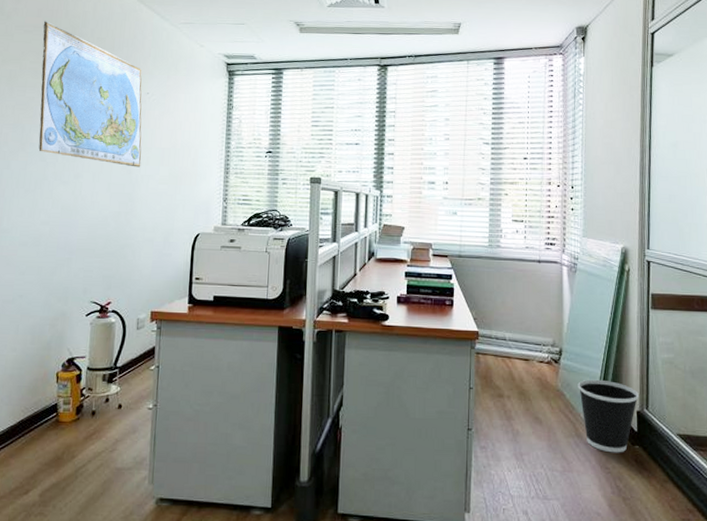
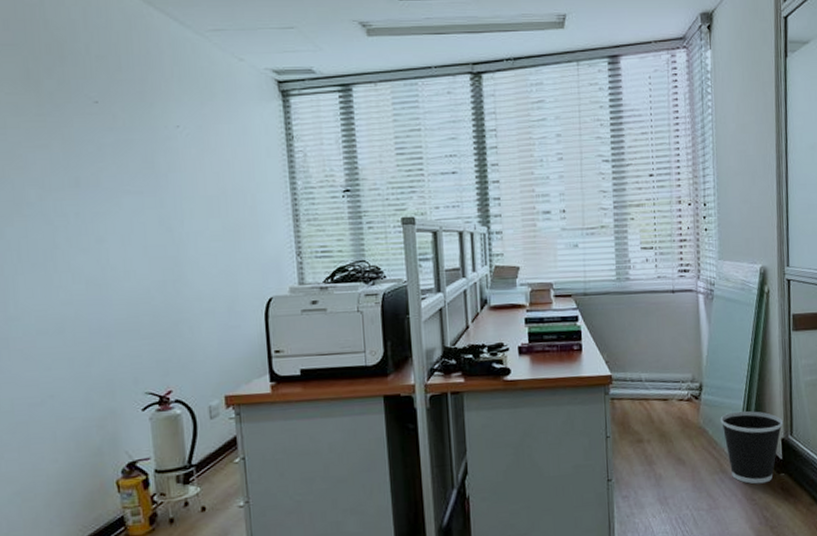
world map: present [38,20,142,168] -> none [14,34,184,223]

